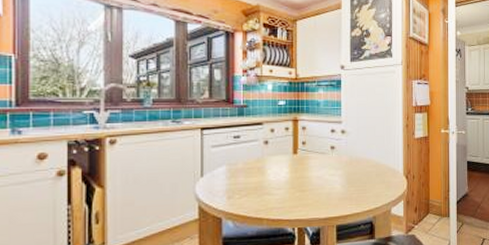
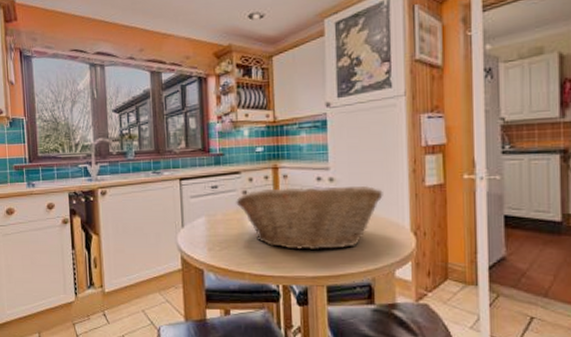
fruit basket: none [257,137,384,195] -> present [236,185,383,251]

